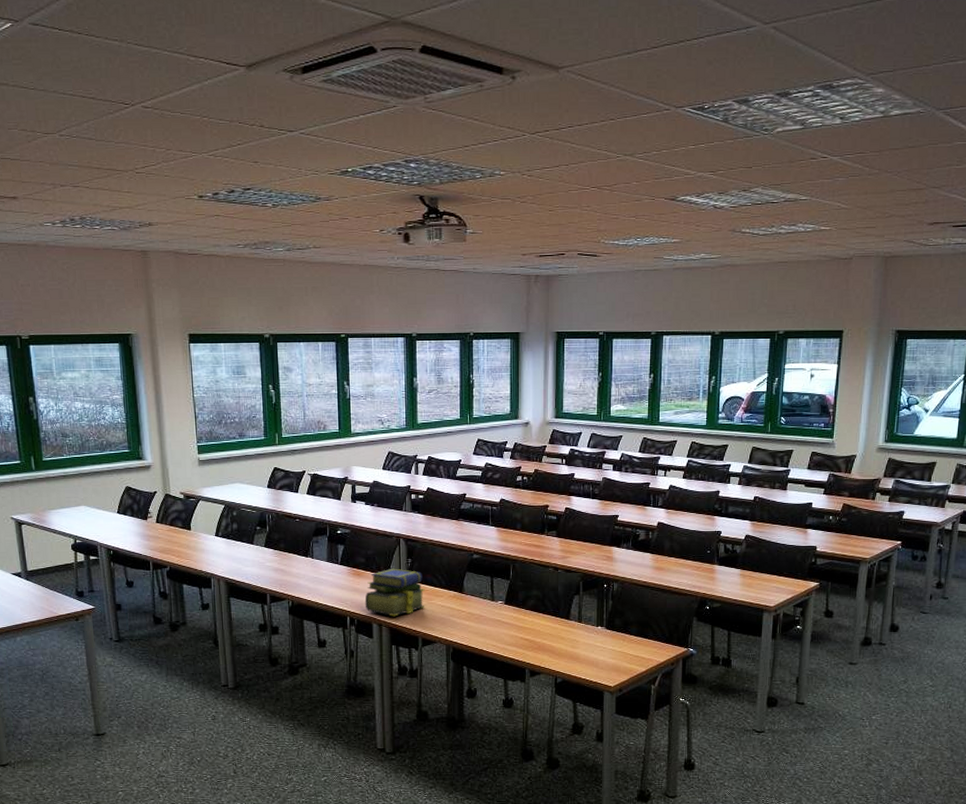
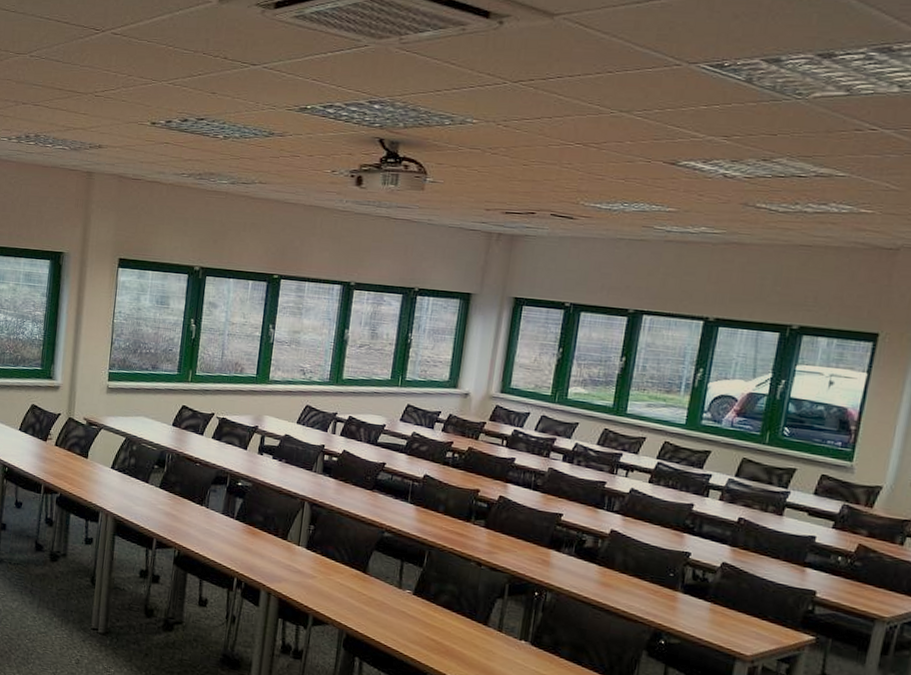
stack of books: present [364,568,425,617] -> none [255,532,324,587]

